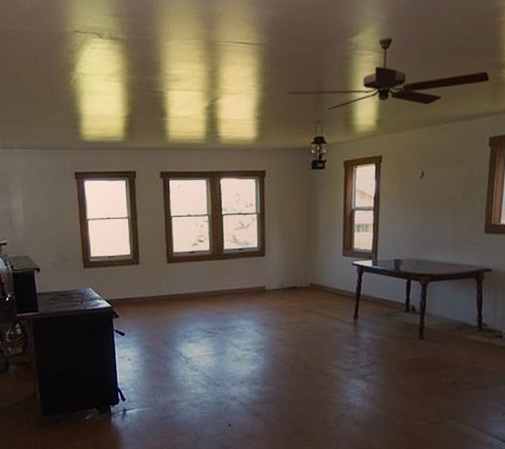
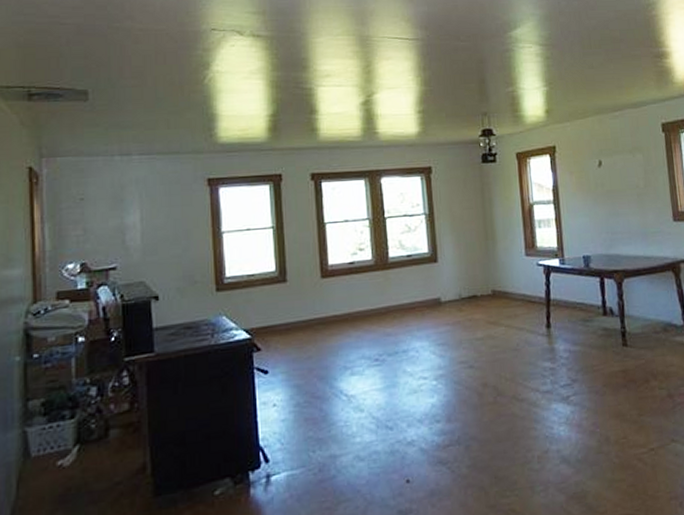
ceiling fan: present [288,38,490,110] -> none [450,31,652,102]

